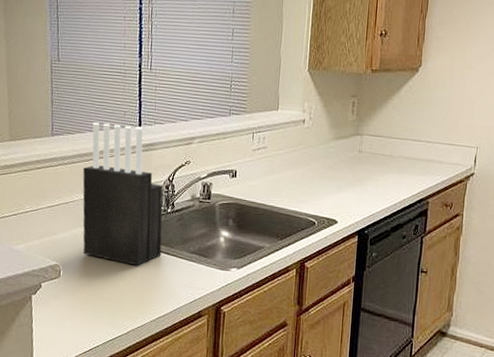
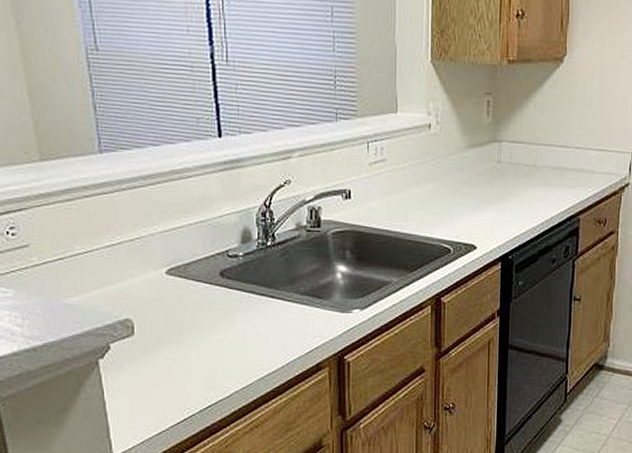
knife block: present [82,122,163,266] -> none [149,133,264,314]

